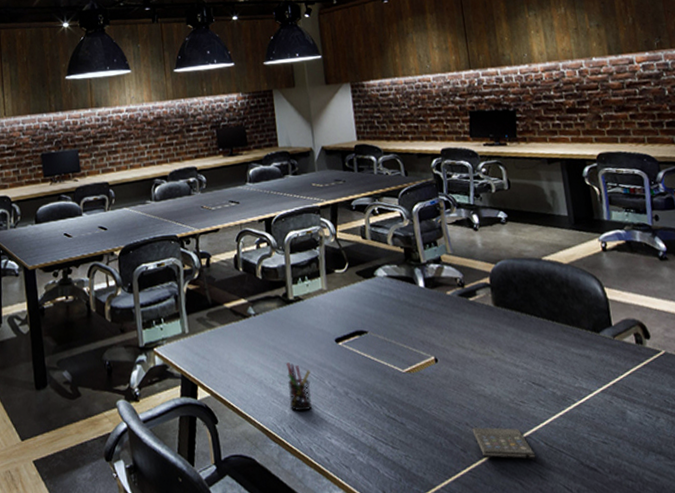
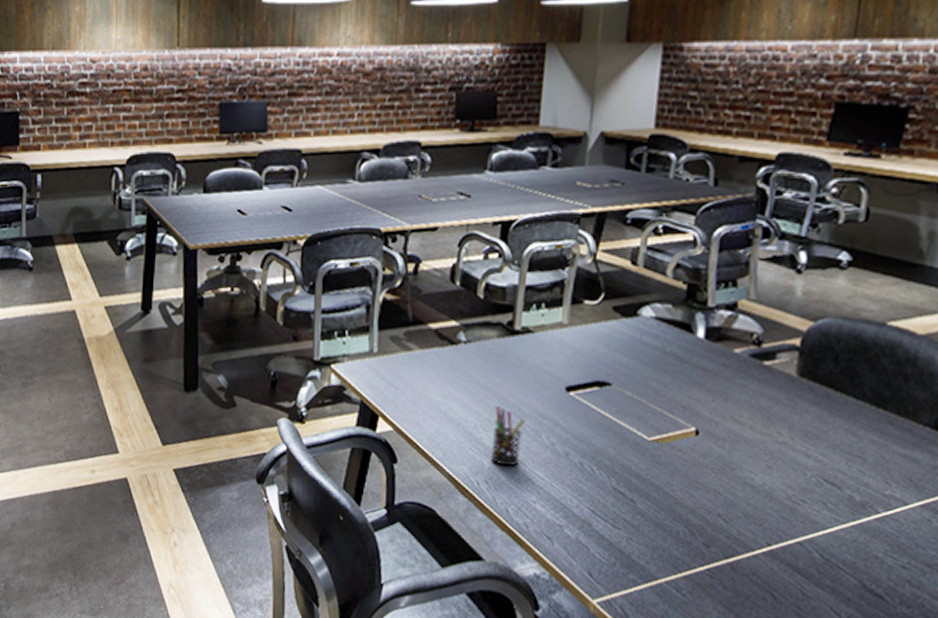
smartphone: present [472,427,536,459] -> none [724,520,804,570]

